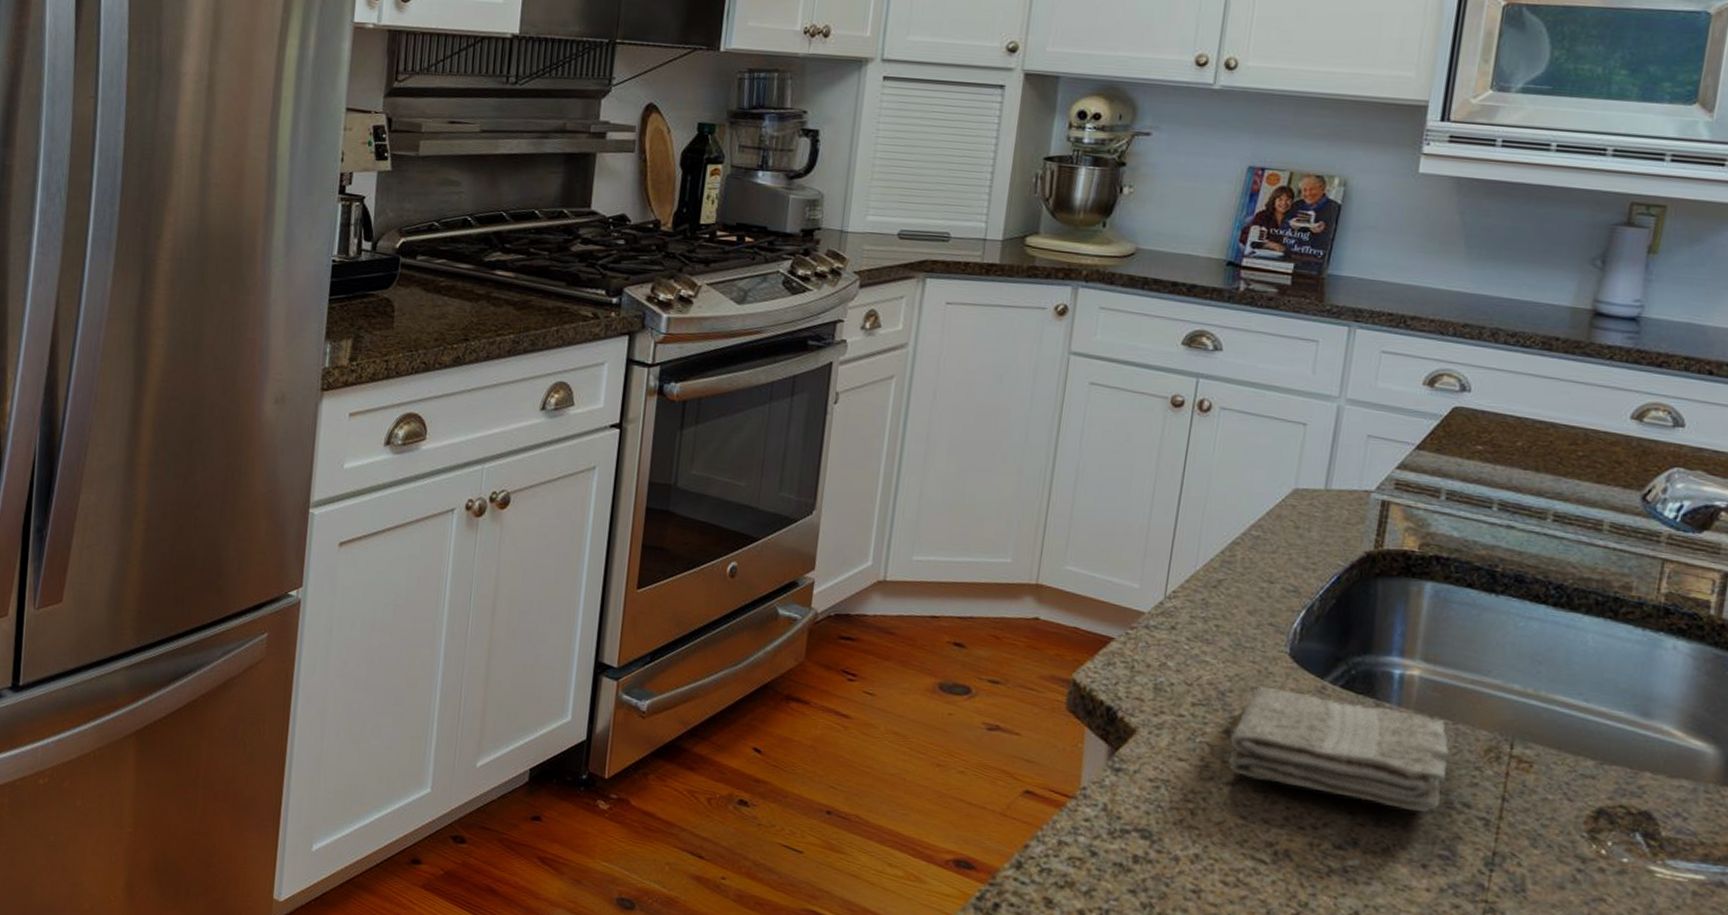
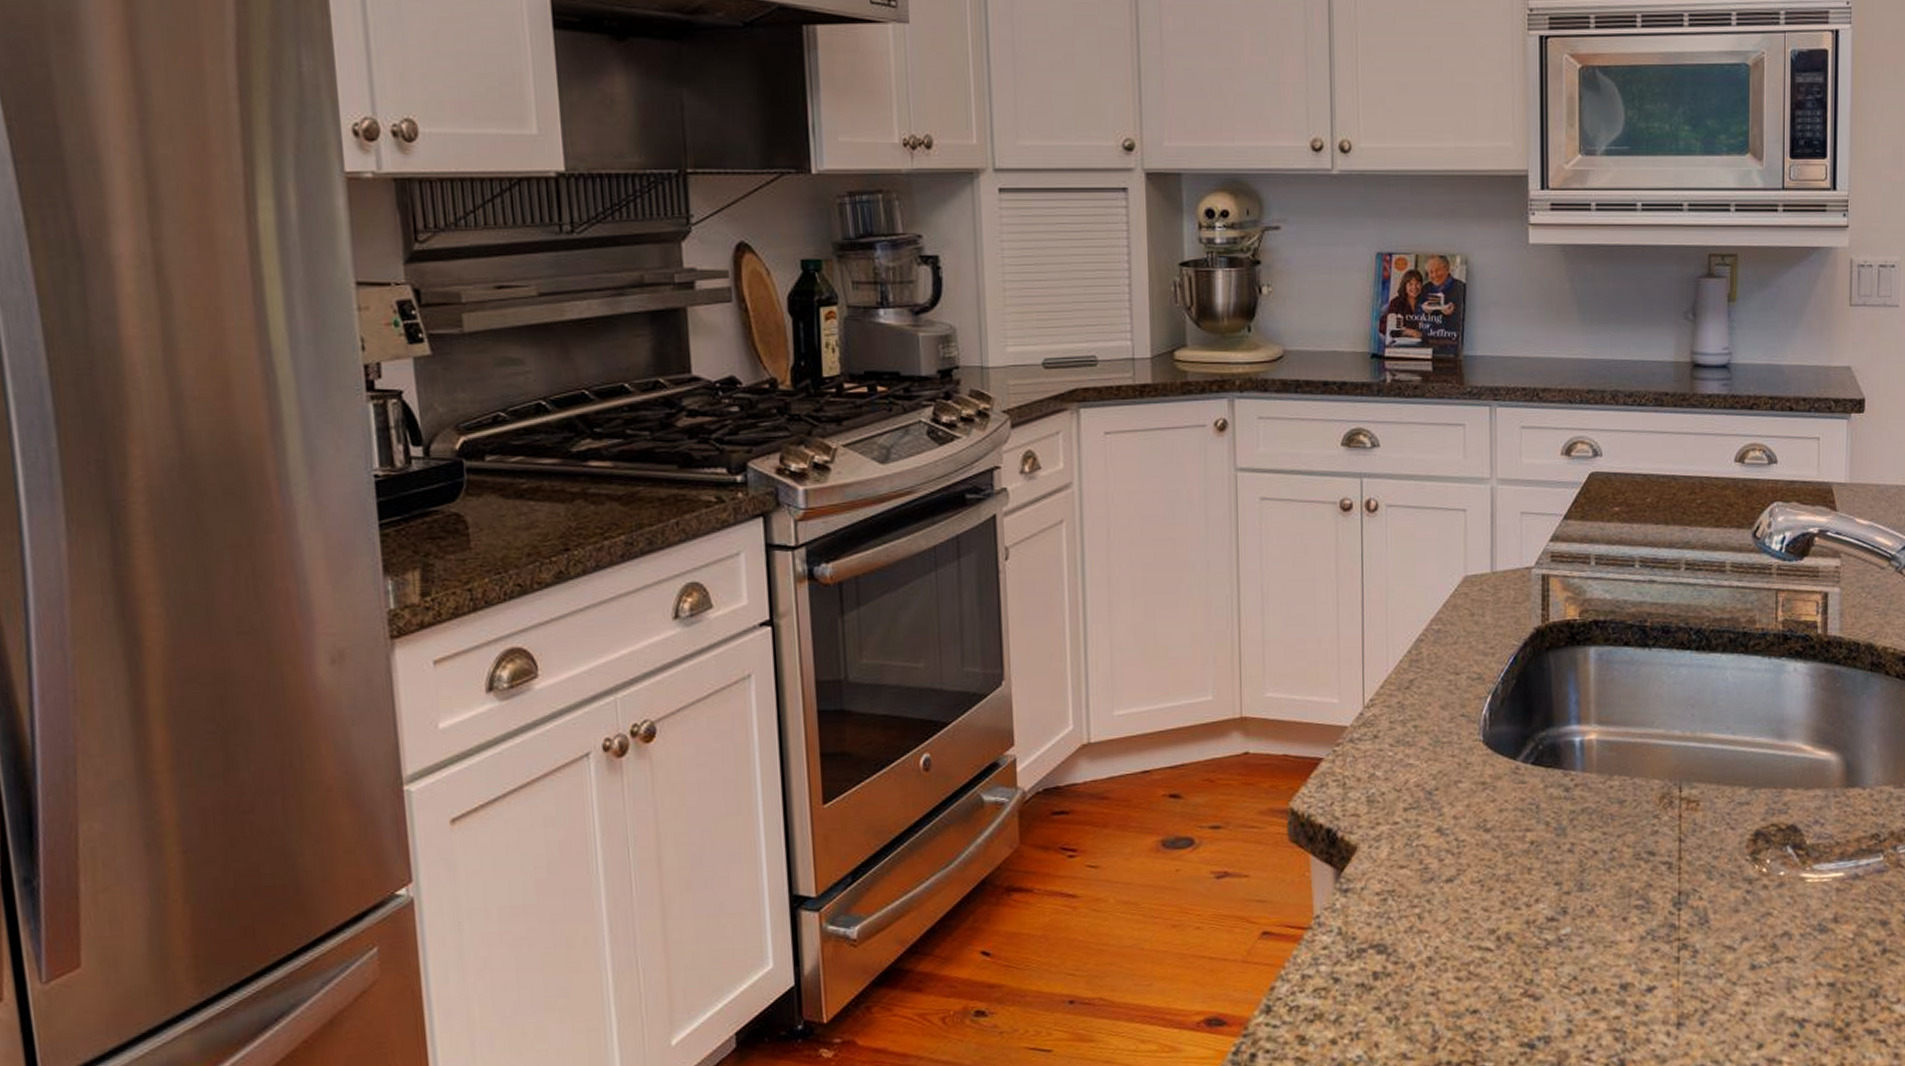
washcloth: present [1227,687,1450,812] -> none [1442,775,1632,871]

